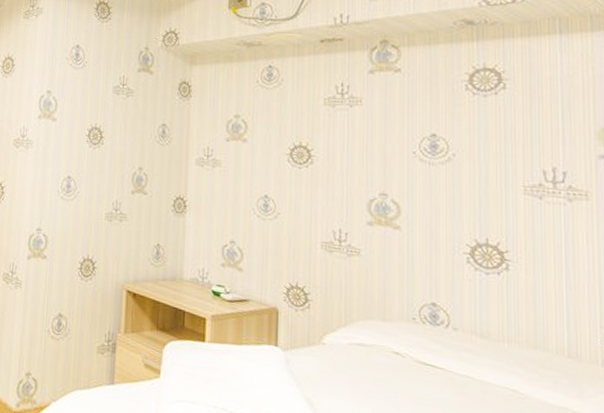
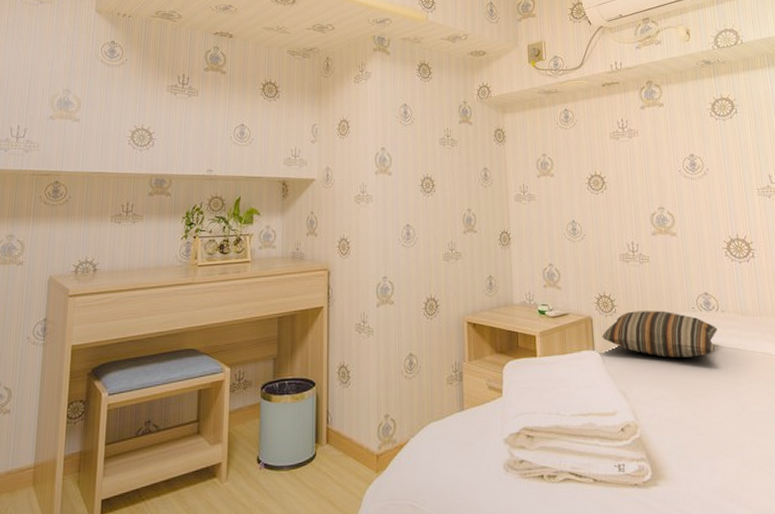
pillow: none [289,309,444,378] -> present [602,310,717,358]

